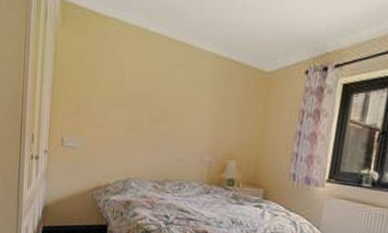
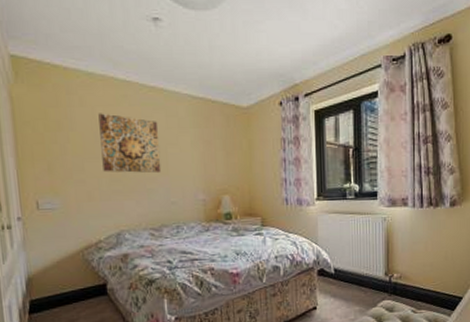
wall art: none [122,62,179,129] -> present [98,113,162,174]

